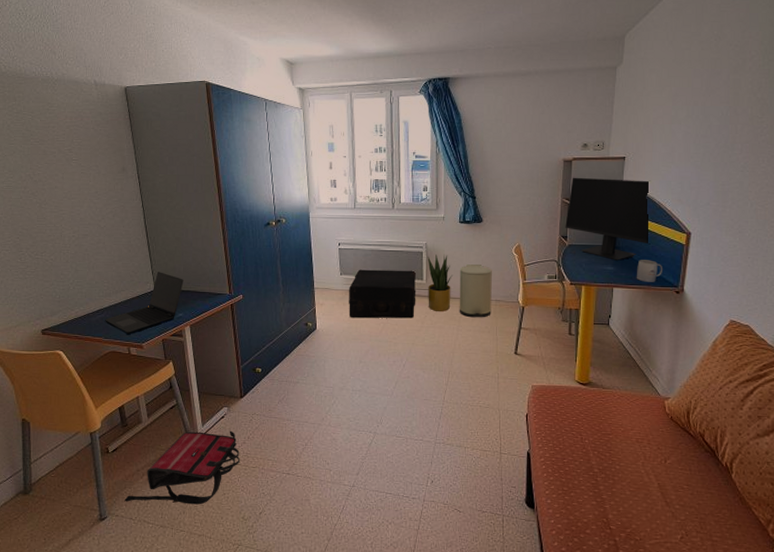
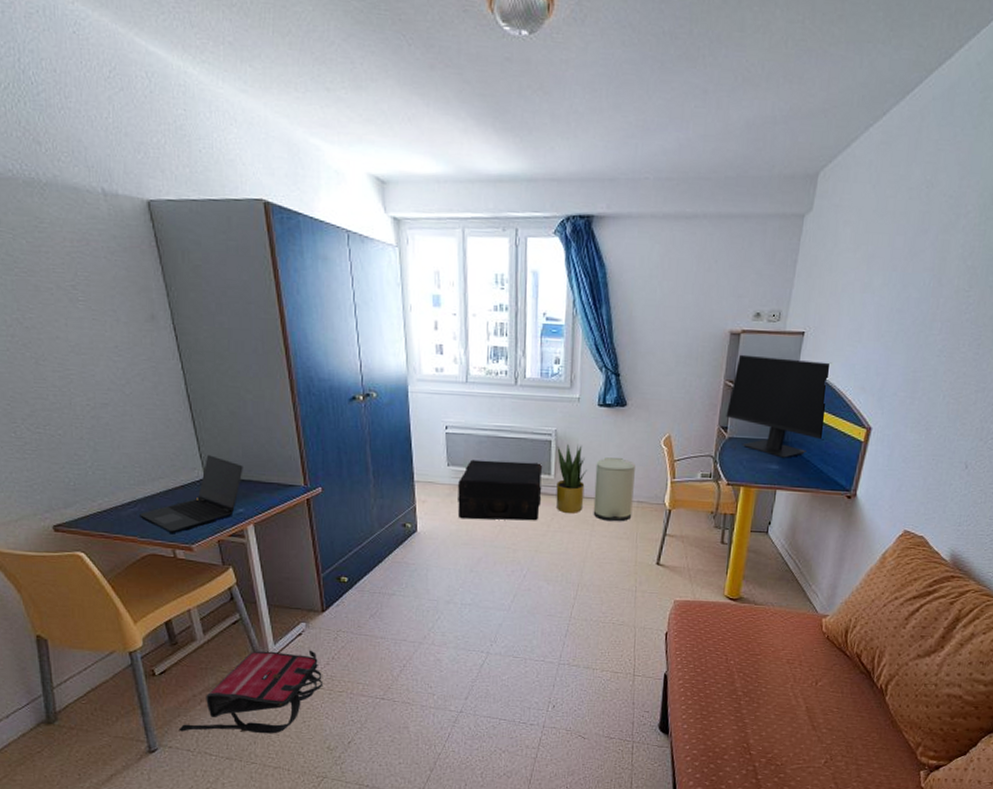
mug: present [636,260,663,282] -> none [803,458,836,485]

